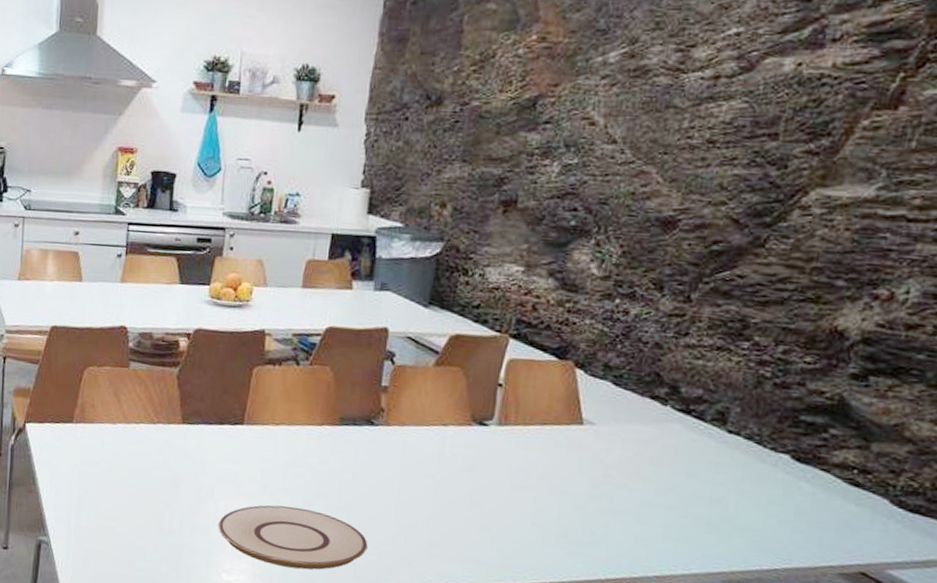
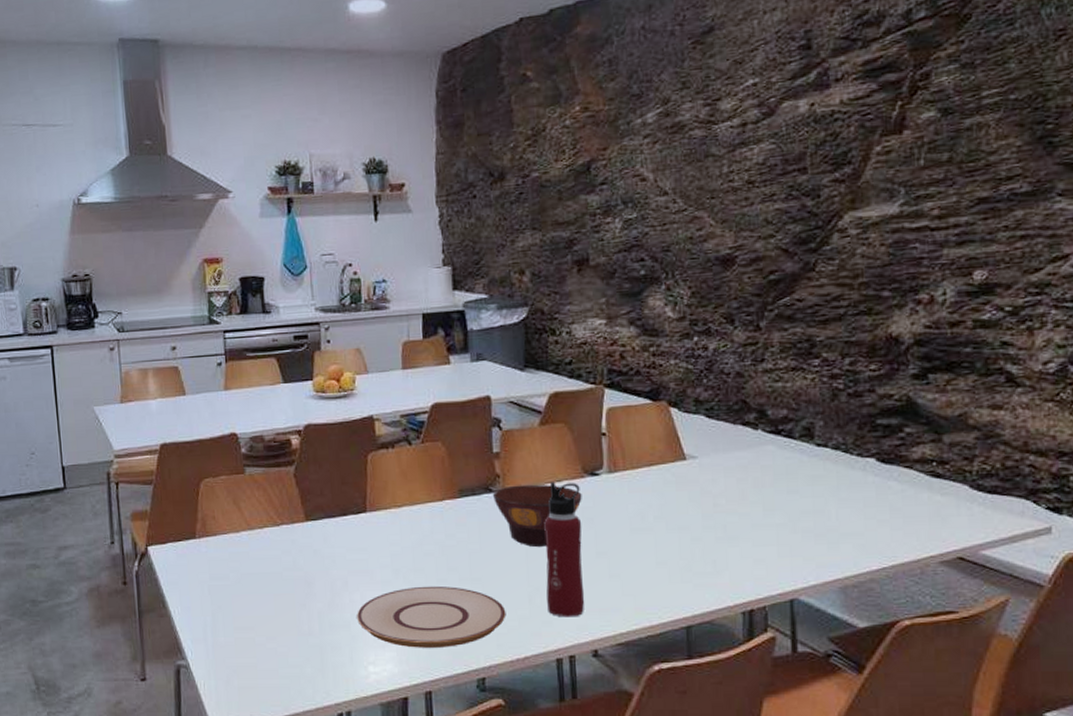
bowl: none [373,422,466,489] -> present [492,484,582,548]
water bottle: none [410,425,466,563] -> present [544,482,585,618]

